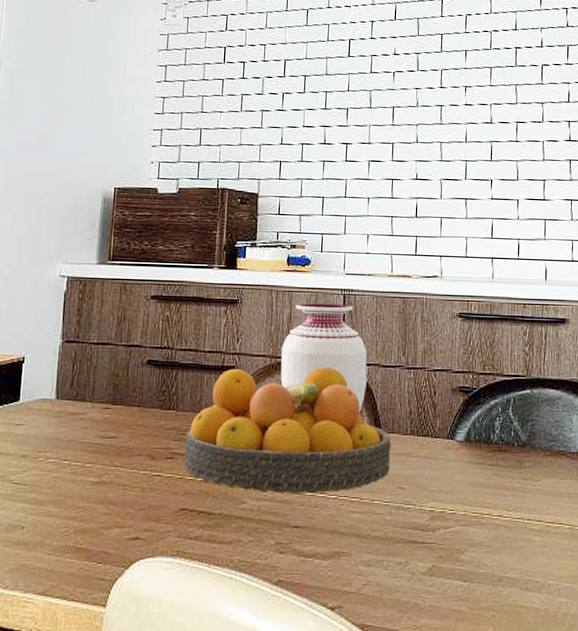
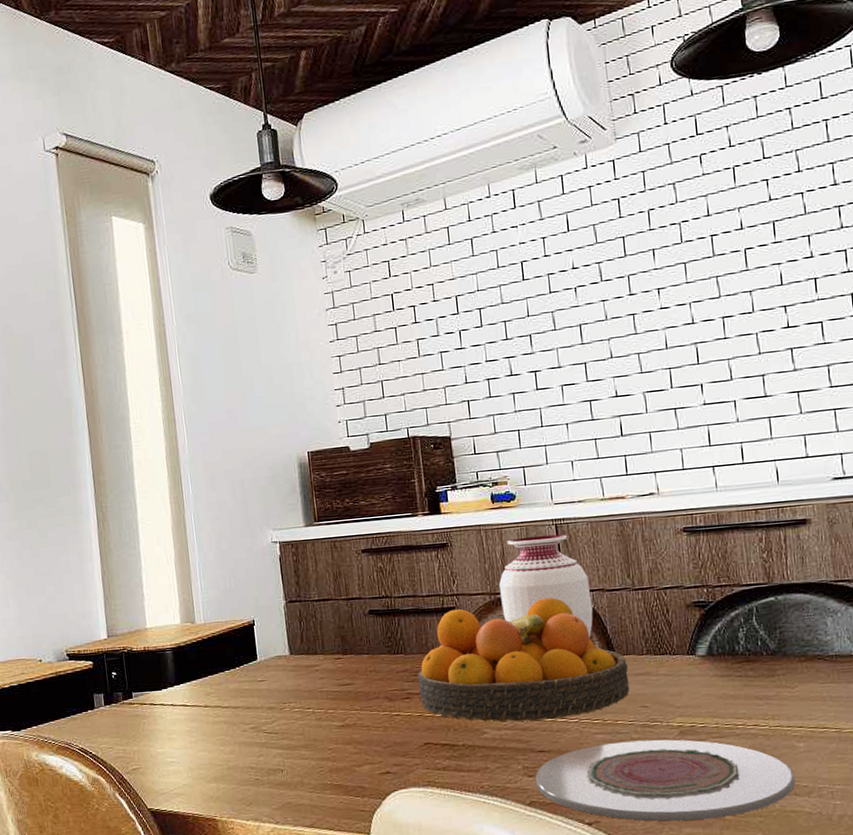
plate: none [285,523,529,610] -> present [535,739,796,822]

